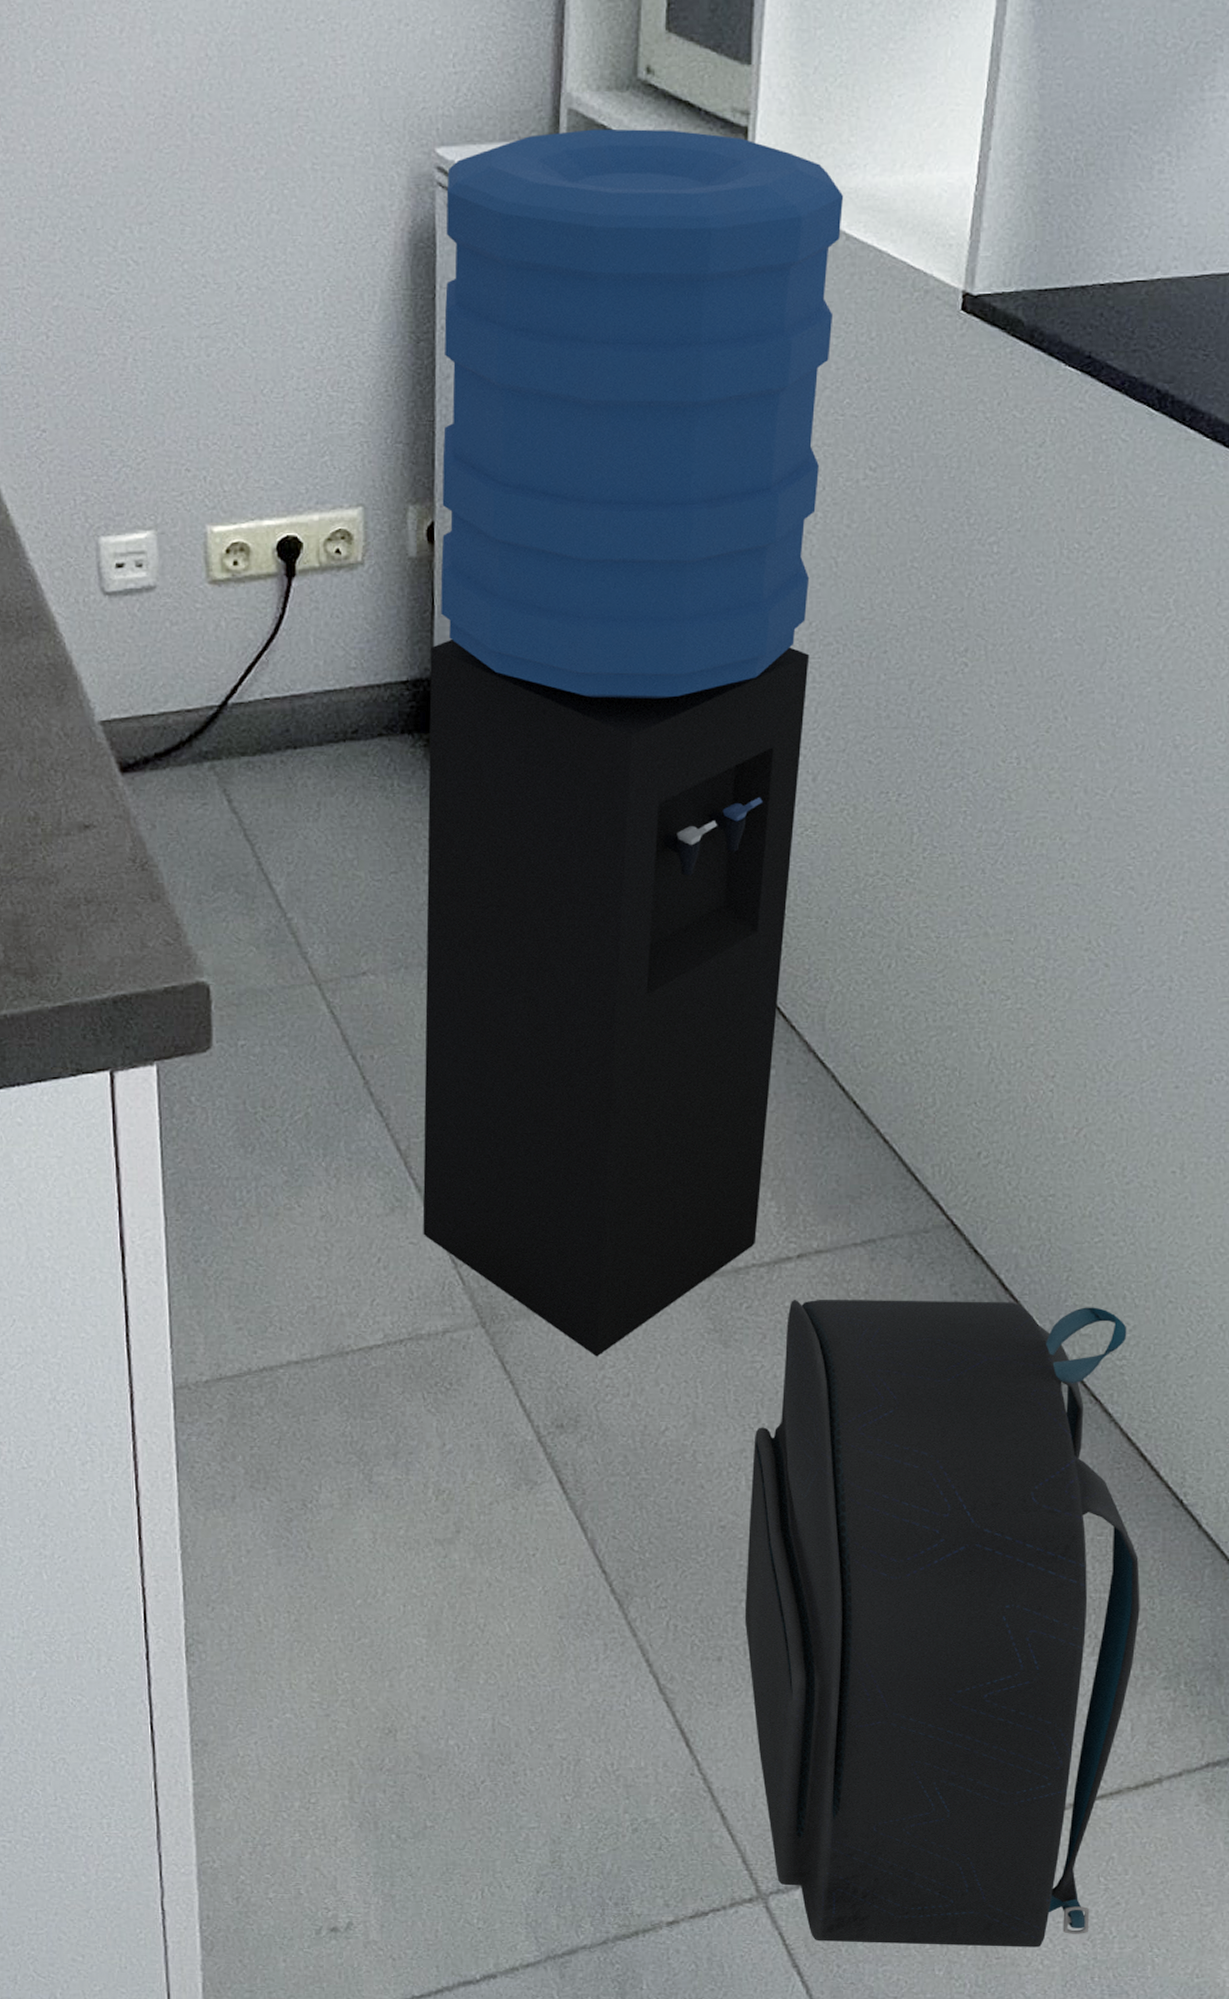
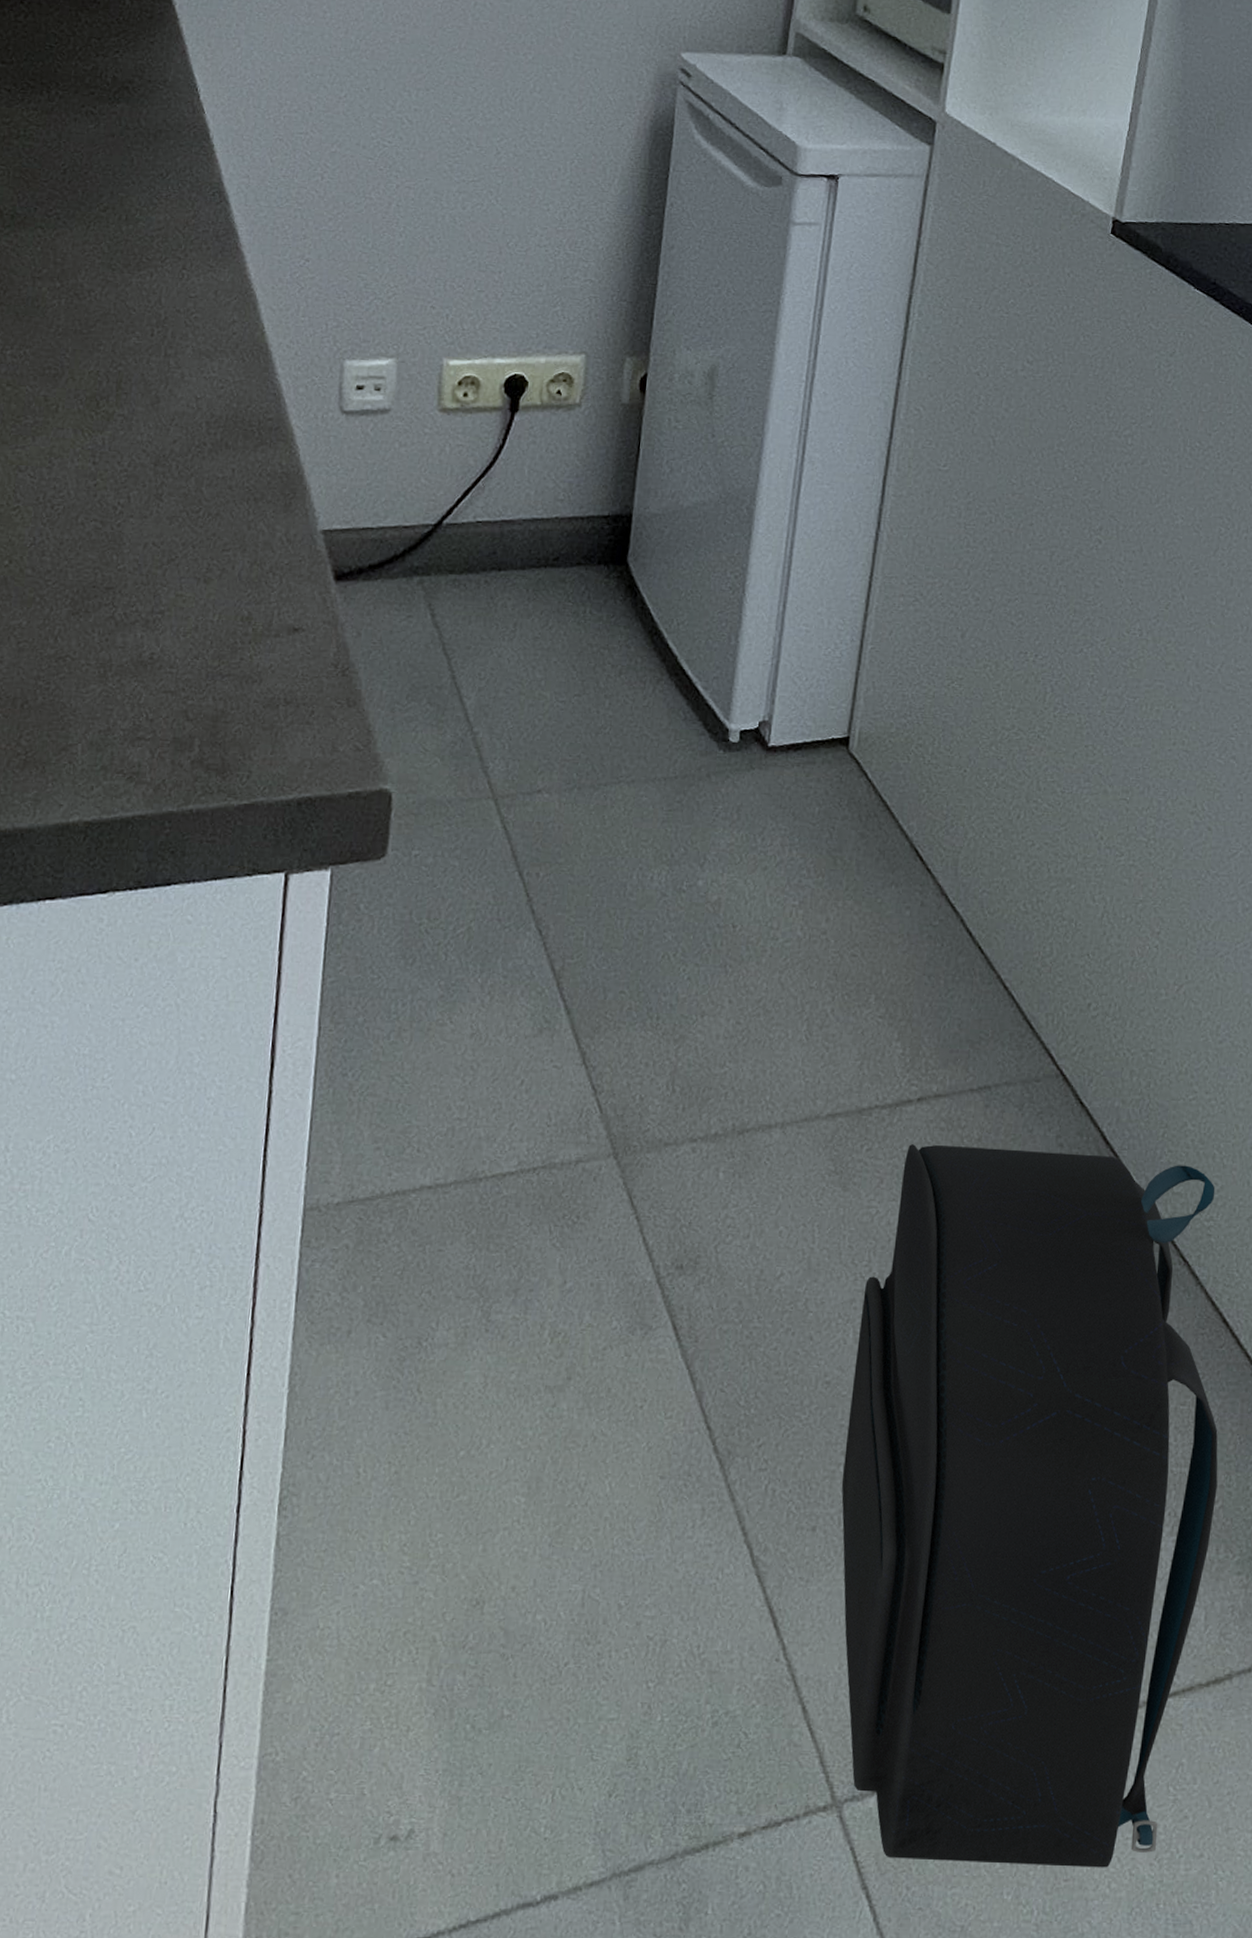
water cooler: present [422,128,844,1357] -> none [567,51,1020,1195]

